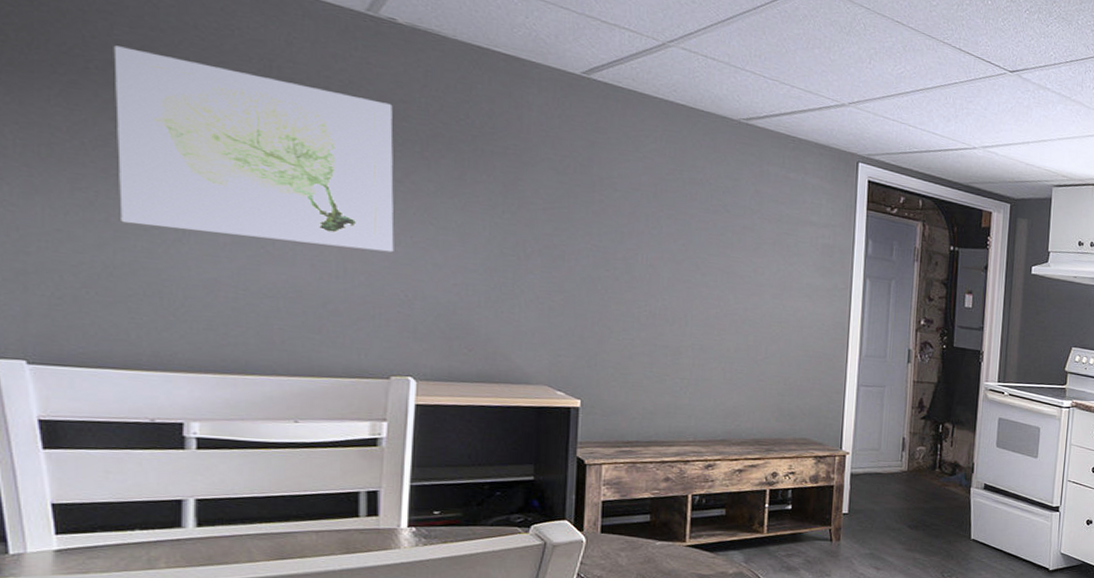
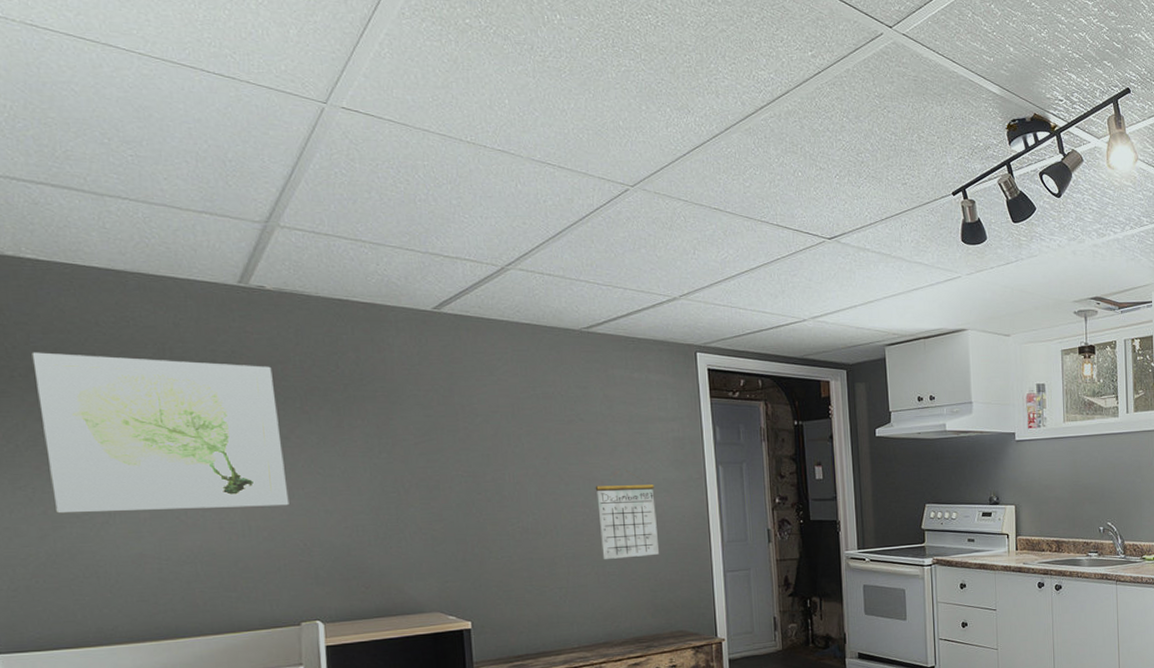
calendar: none [732,269,796,359] -> present [595,470,660,559]

